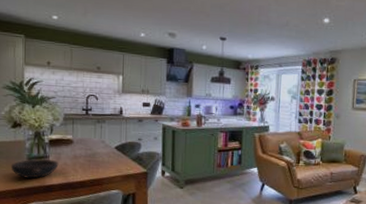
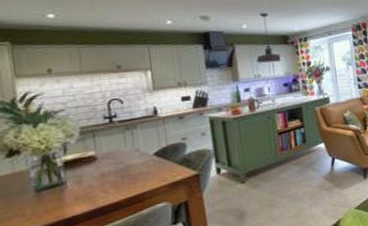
bowl: present [10,159,59,179] -> none [11,185,81,217]

